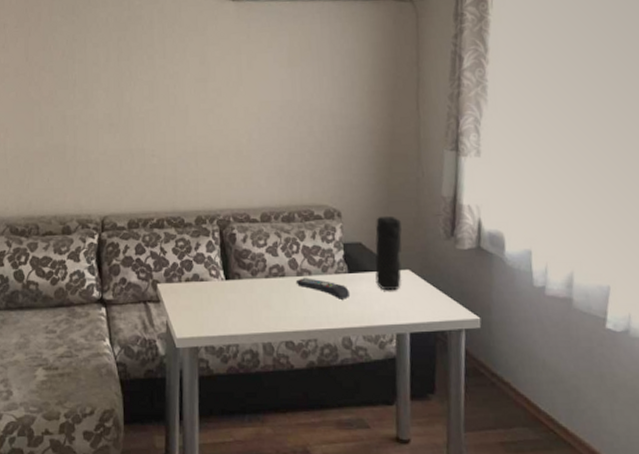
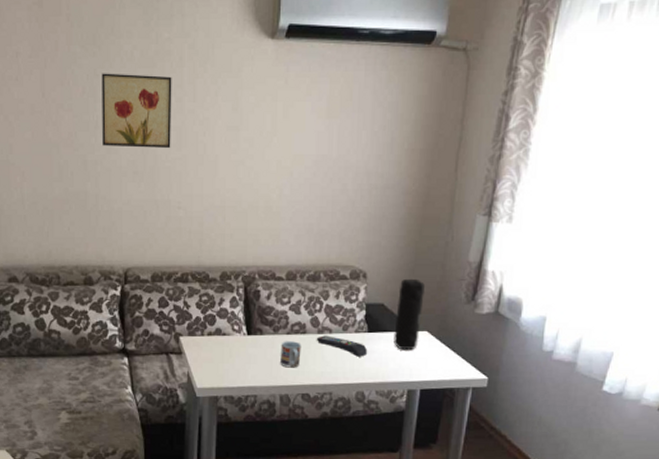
wall art: none [80,37,144,102] -> present [101,73,172,149]
cup: none [260,285,282,314] -> present [280,341,301,368]

